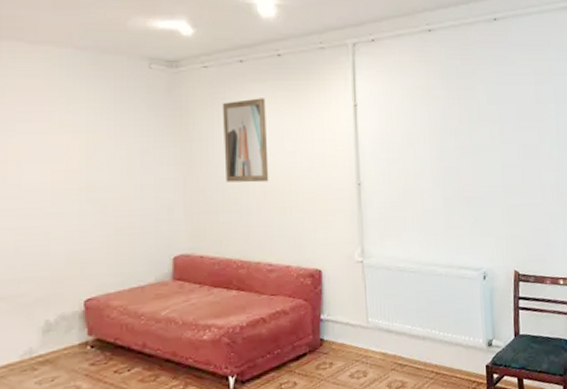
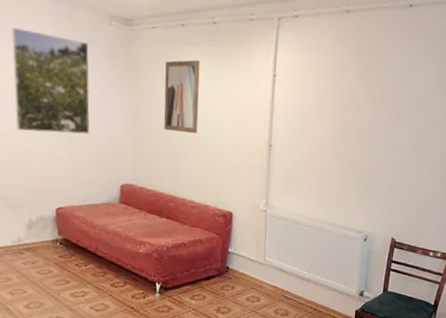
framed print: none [18,83,129,208] -> present [11,28,91,135]

